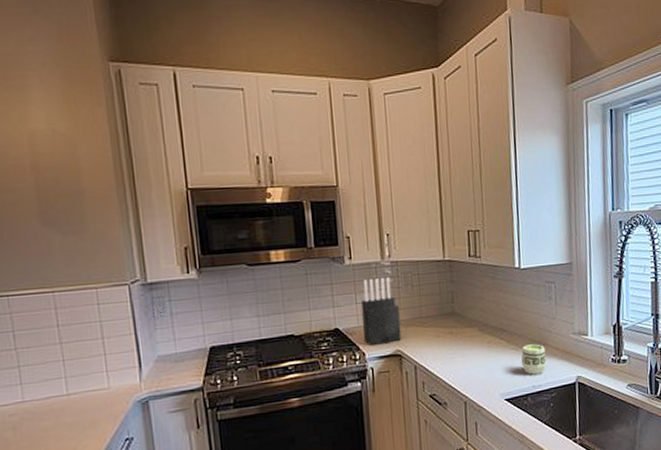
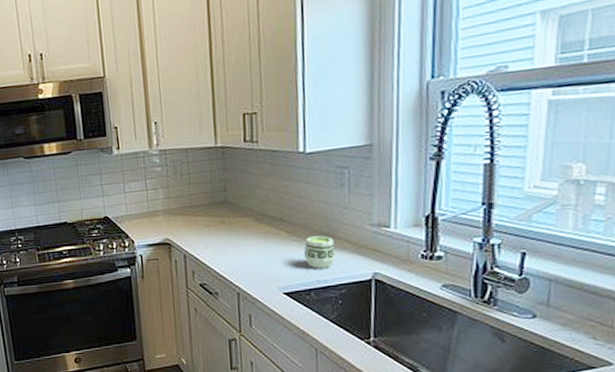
knife block: present [361,276,402,347] -> none [130,165,170,235]

